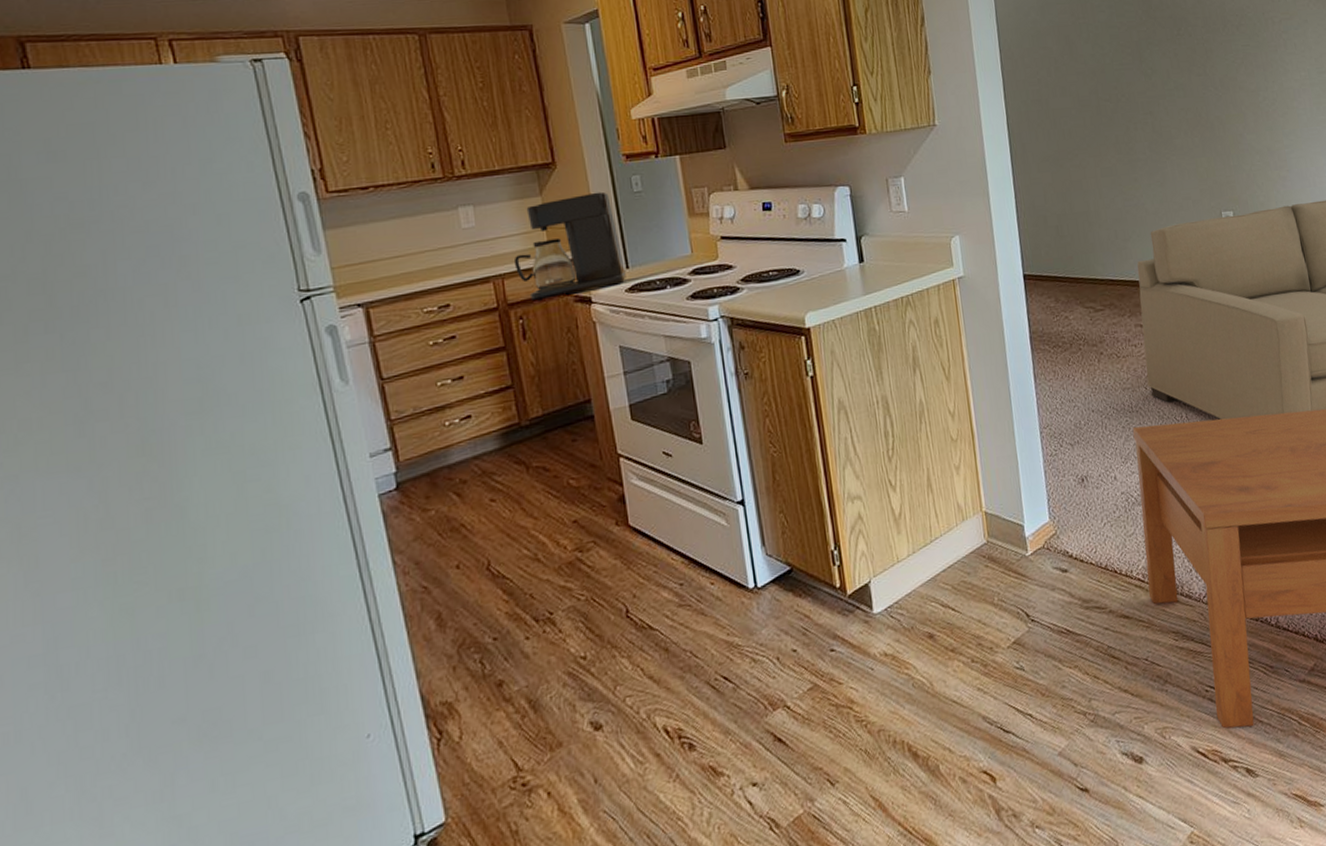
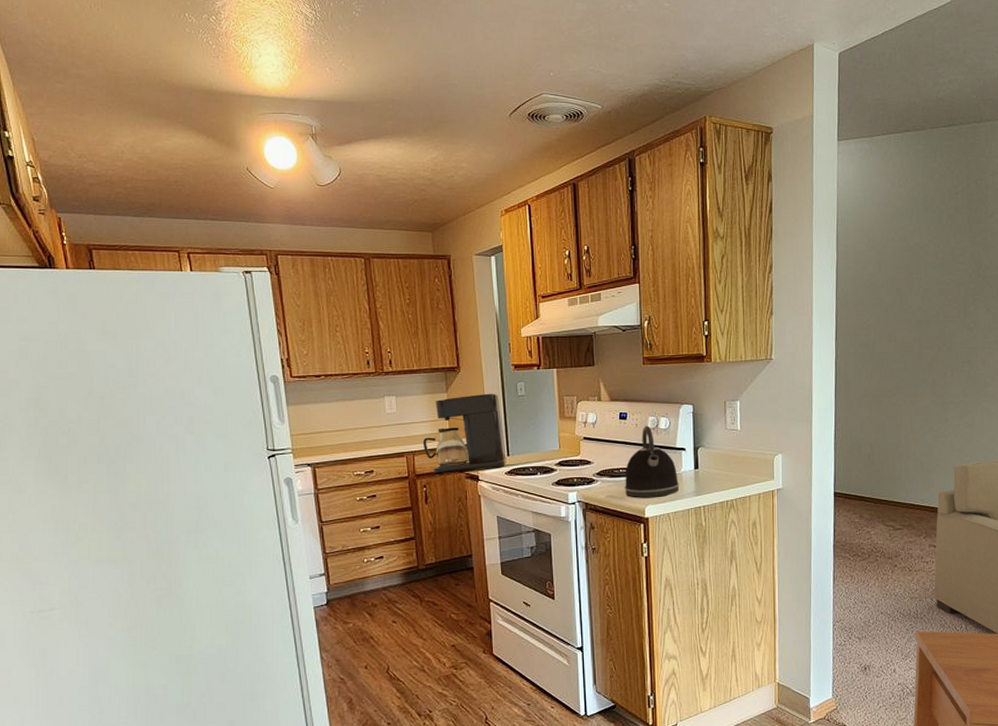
kettle: none [775,216,844,305] -> present [624,426,680,498]

